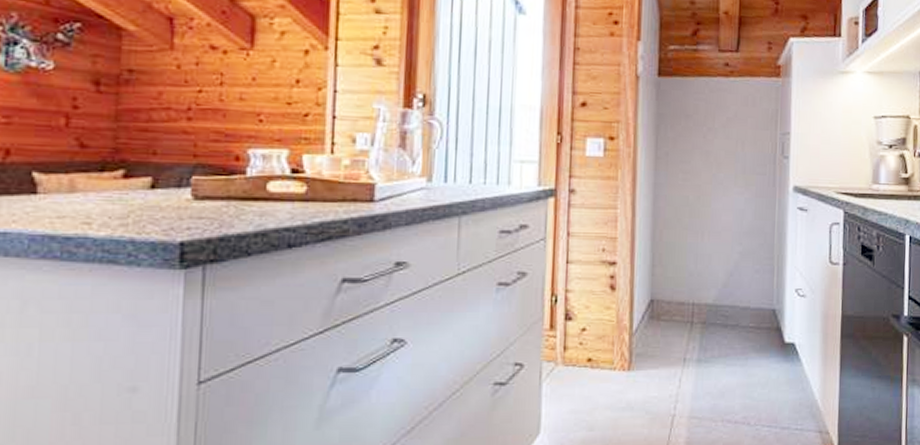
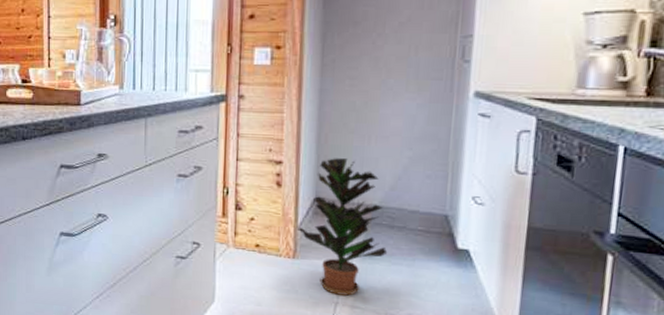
potted plant: none [633,256,723,406] -> present [298,158,388,296]

